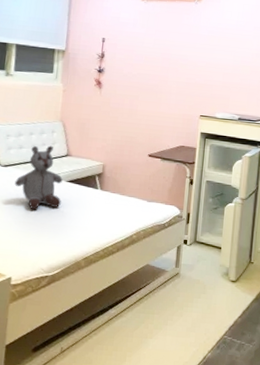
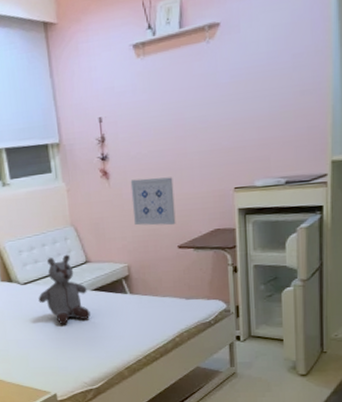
wall art: none [115,93,154,137] -> present [130,177,176,226]

